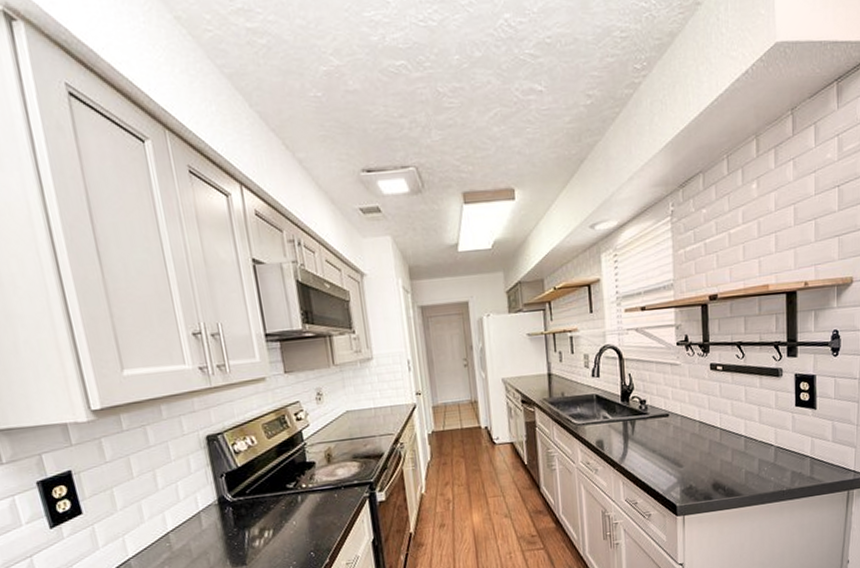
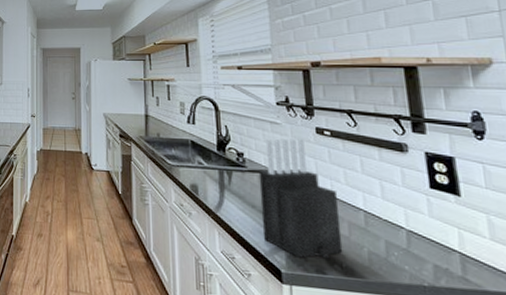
knife block: none [659,376,726,490] -> present [258,137,343,260]

